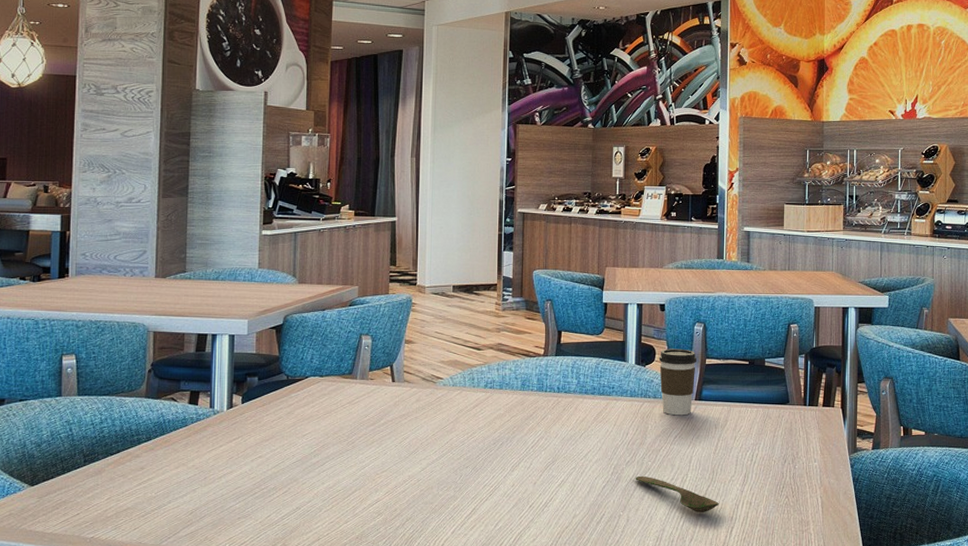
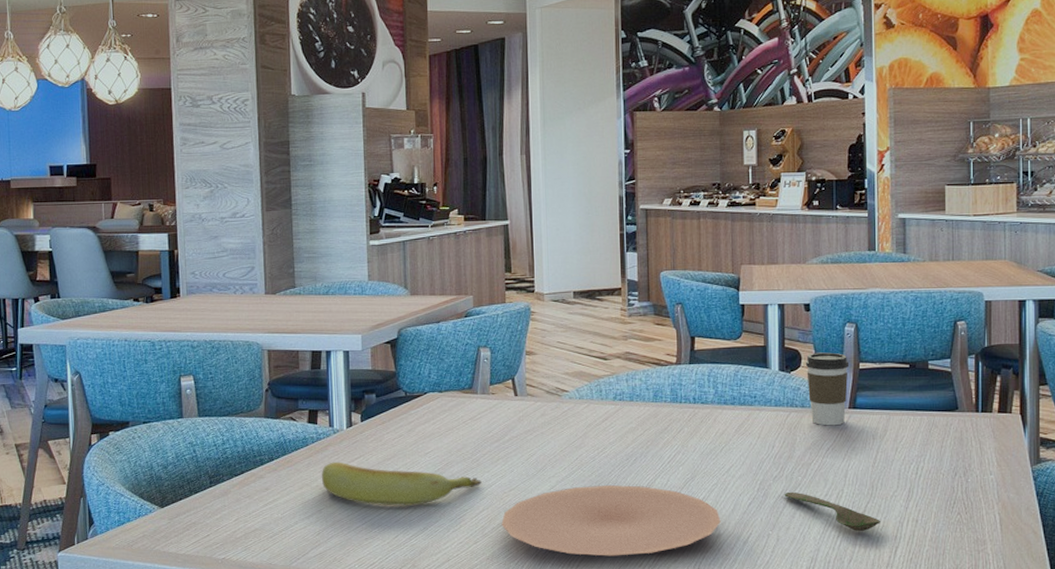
banana: none [199,442,356,486] -> present [322,462,482,506]
plate: none [372,468,577,536] -> present [501,485,721,556]

